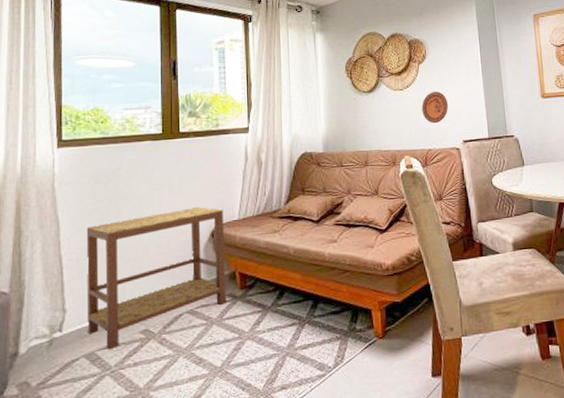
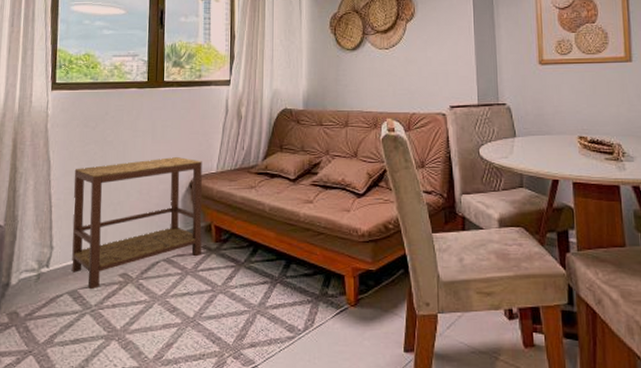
decorative plate: present [421,91,448,124] -> none [407,52,435,87]

